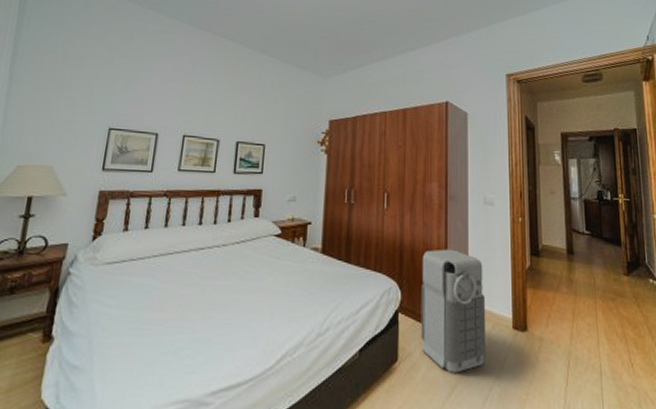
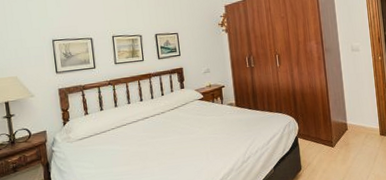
grenade: present [420,249,487,373] -> none [310,88,363,171]

